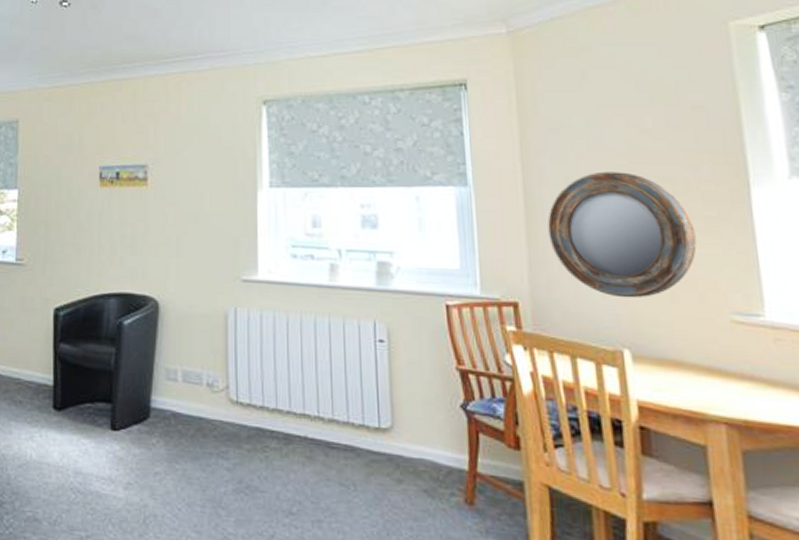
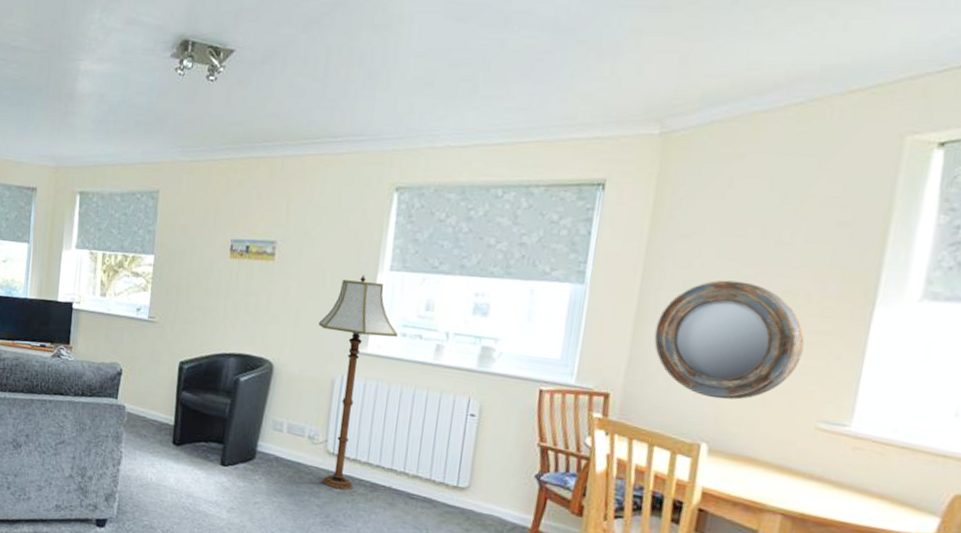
floor lamp: none [203,194,288,447] -> present [319,275,398,491]

